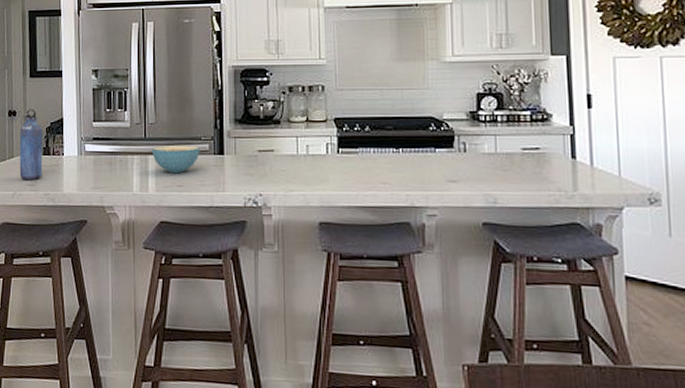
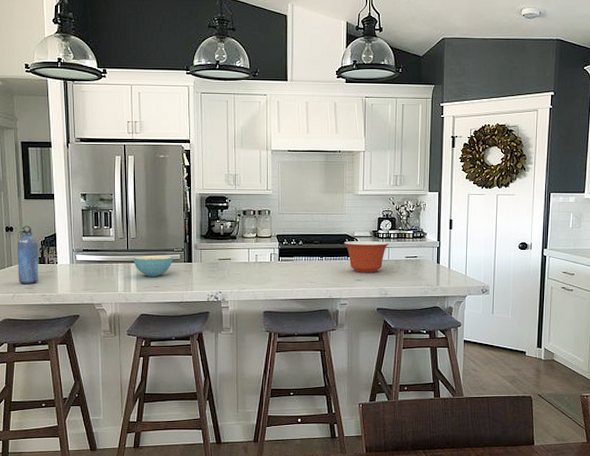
mixing bowl: none [429,126,495,171] -> present [344,241,389,273]

